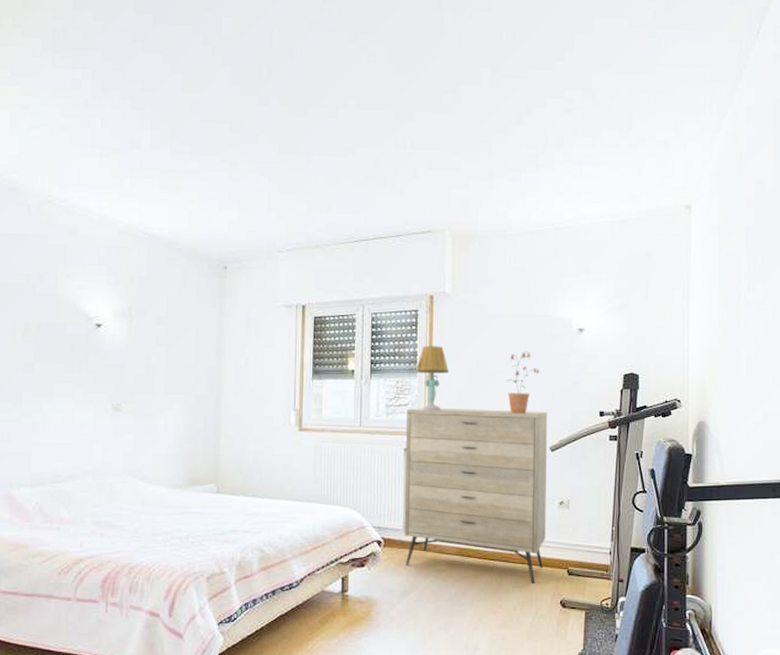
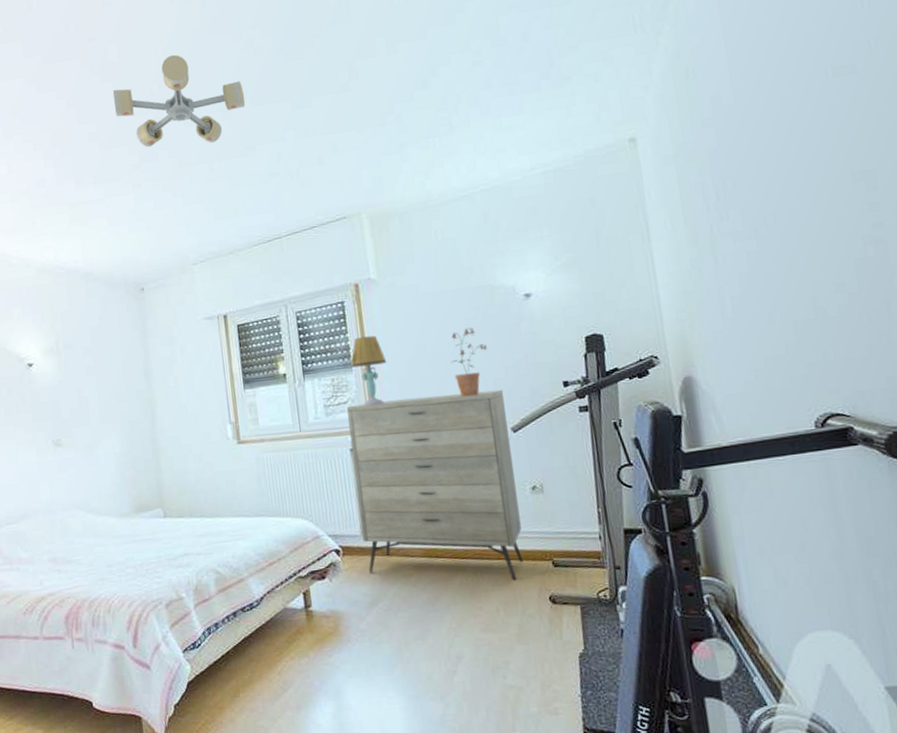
ceiling light: none [221,42,352,137] -> present [112,54,246,148]

